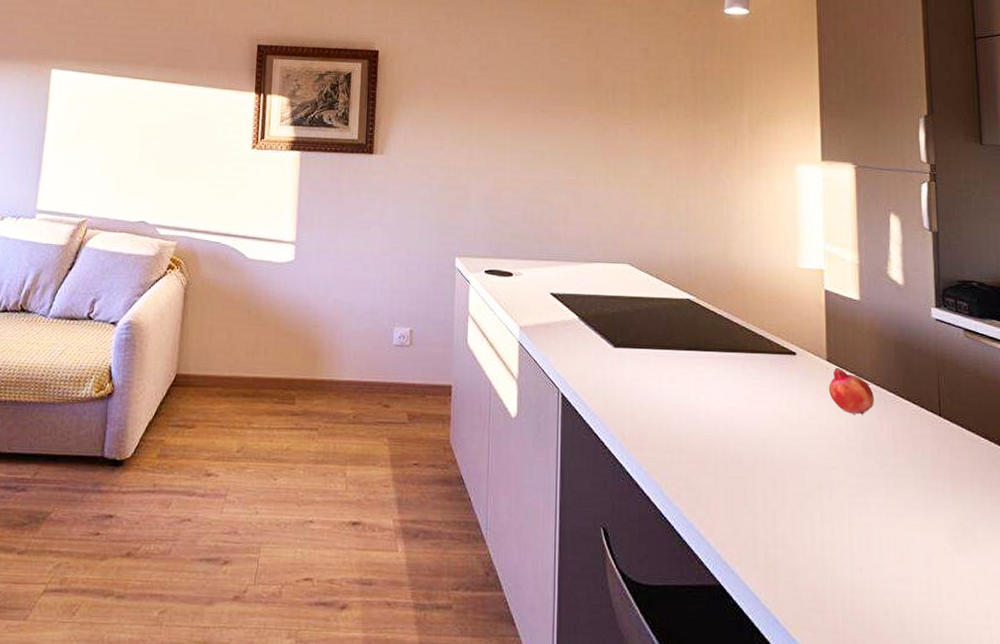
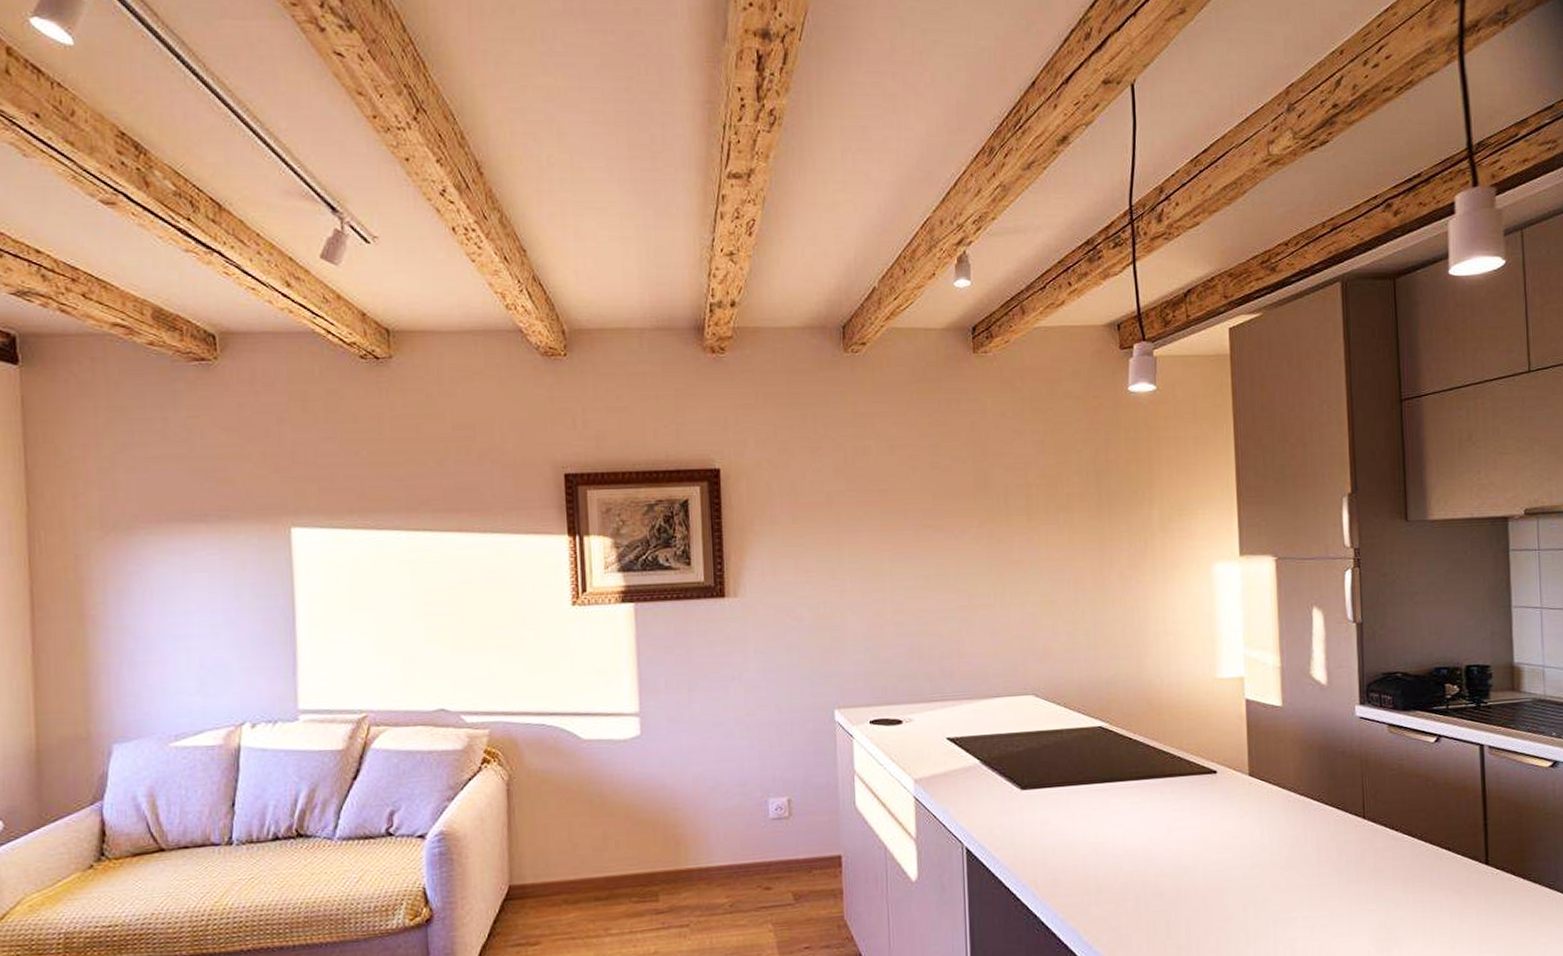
fruit: present [828,368,874,415] -> none [1251,782,1298,829]

